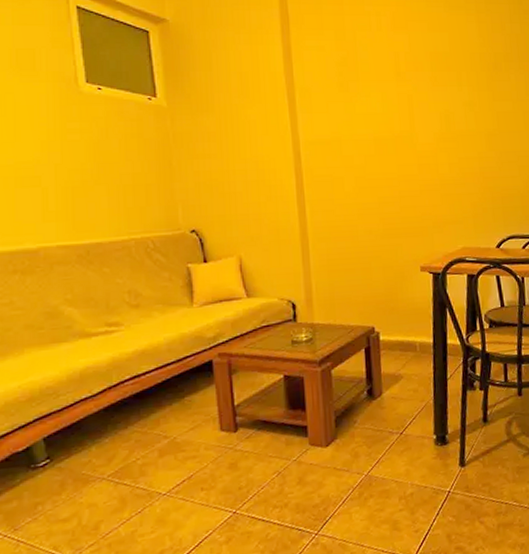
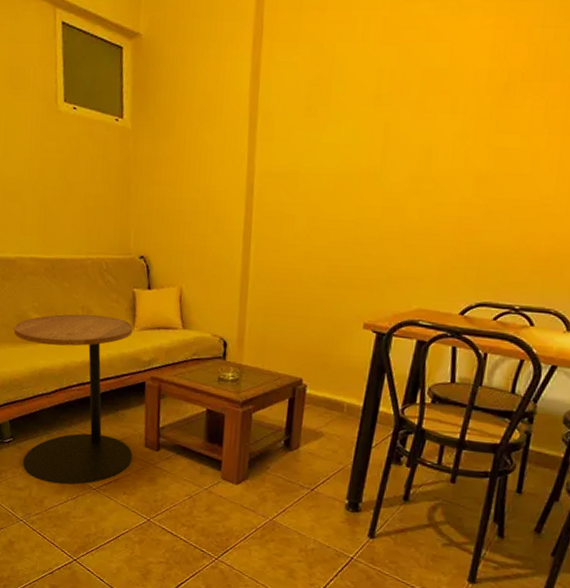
side table: none [41,297,207,503] -> present [13,314,133,485]

